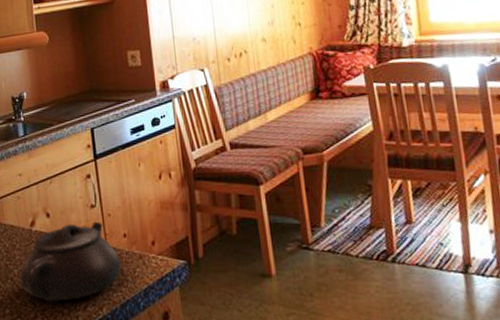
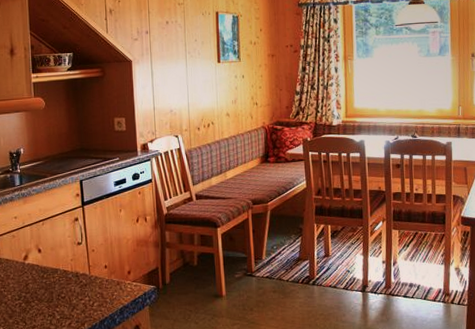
teapot: present [20,221,122,303] -> none [13,255,102,321]

